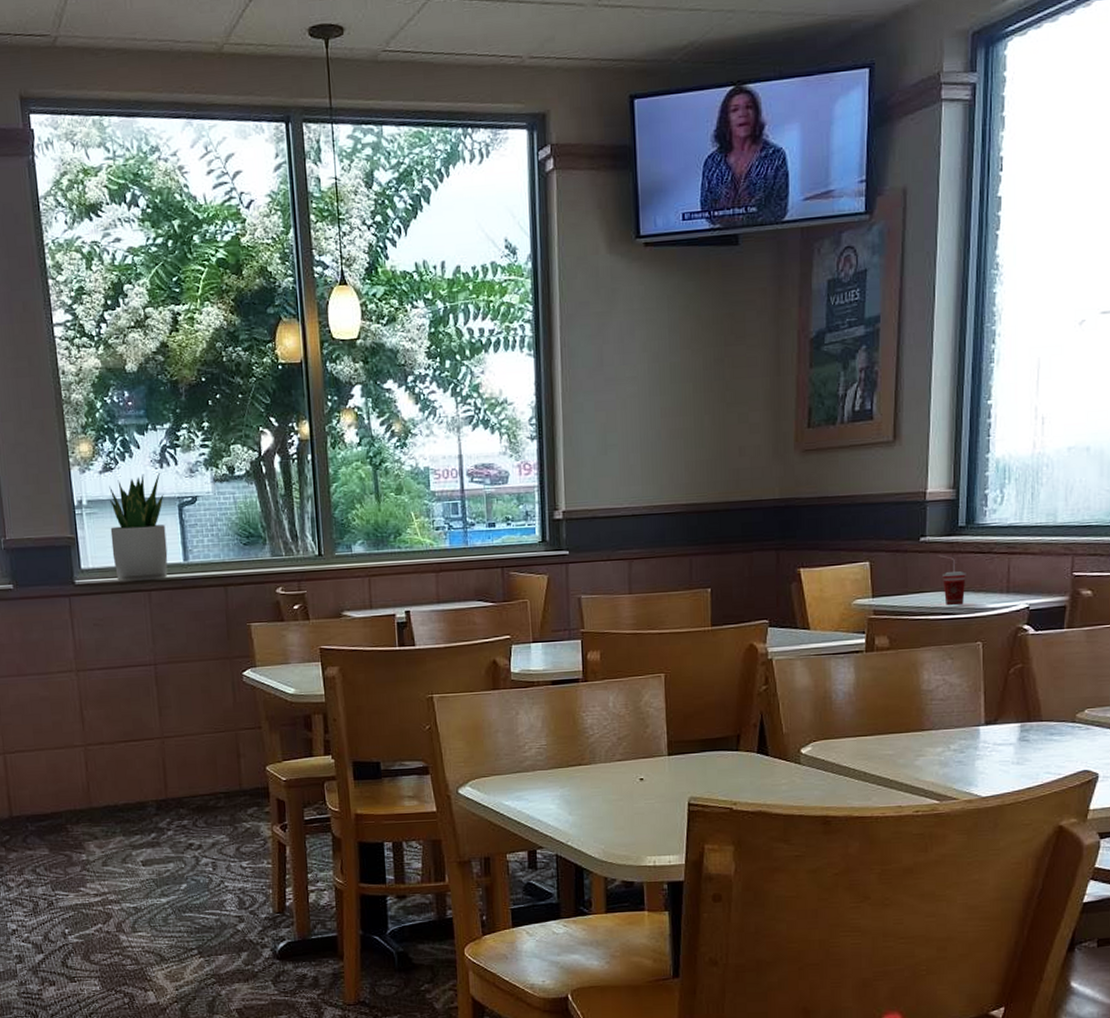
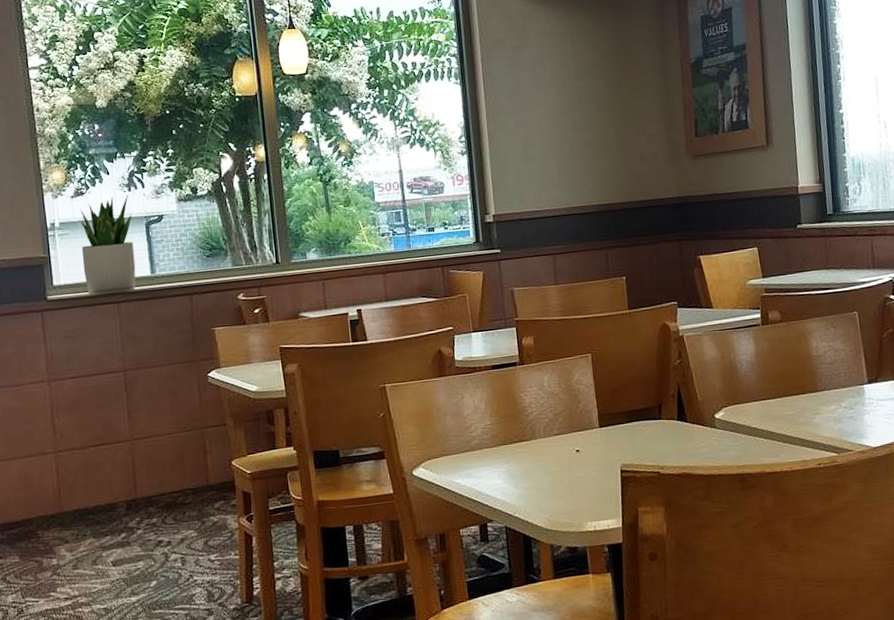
beverage cup: present [938,555,966,606] -> none [813,239,839,282]

